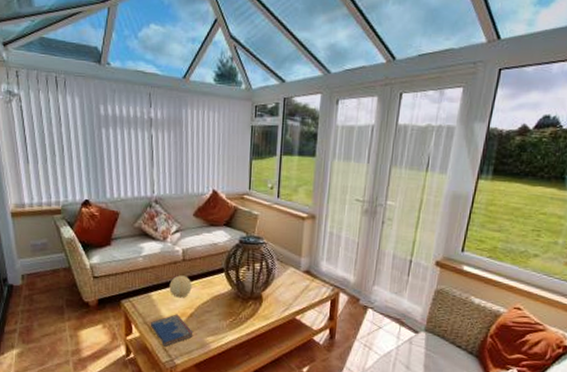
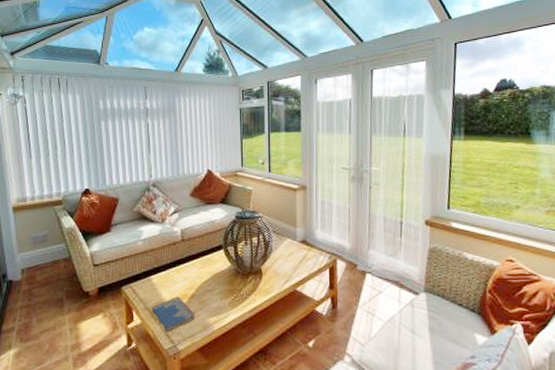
decorative ball: present [169,275,192,298] -> none [169,256,192,279]

